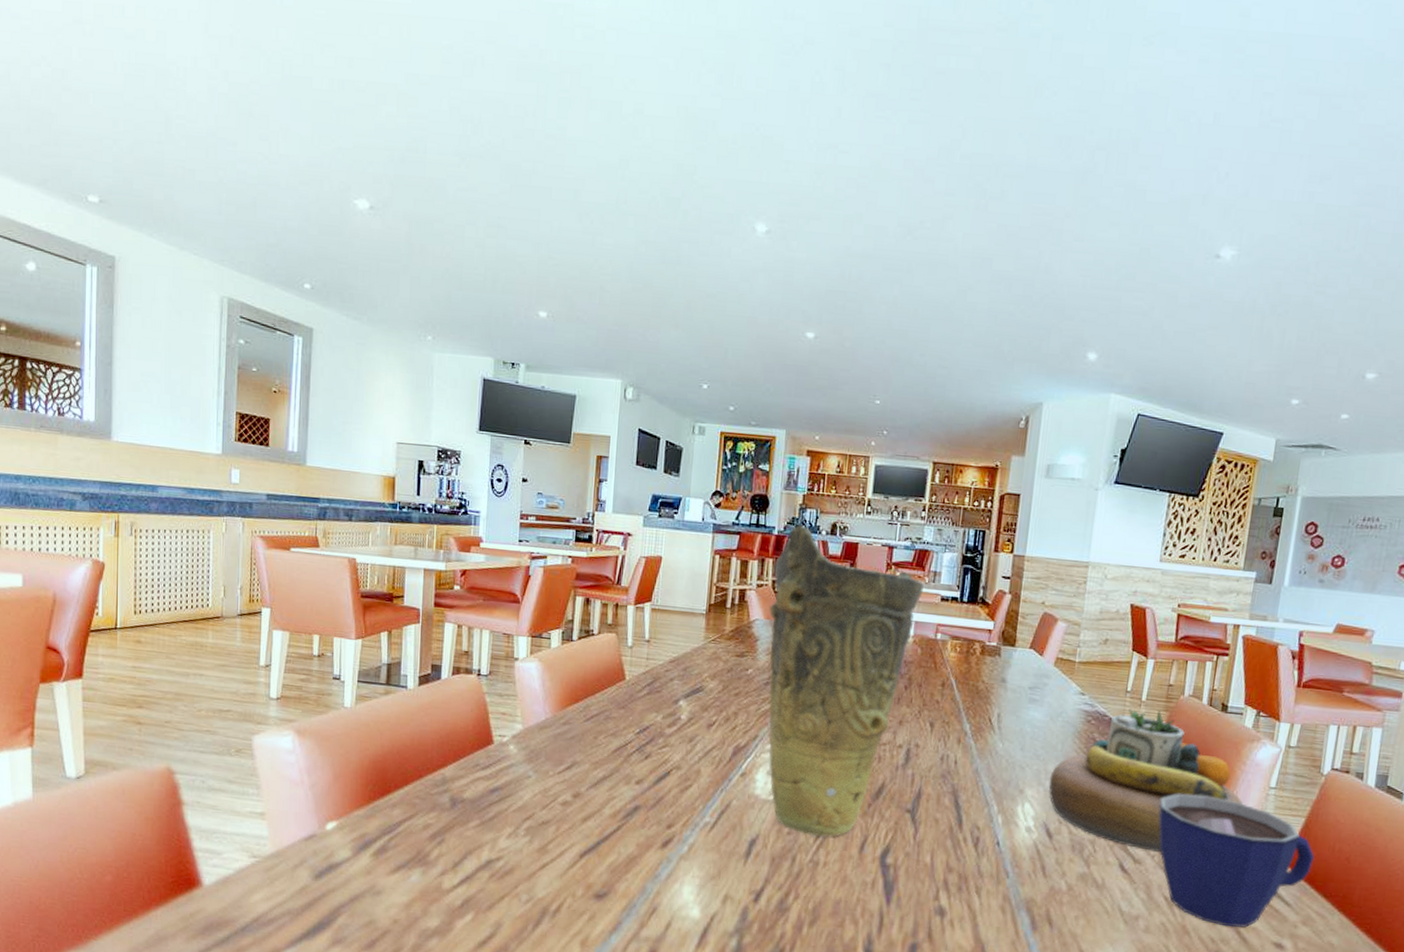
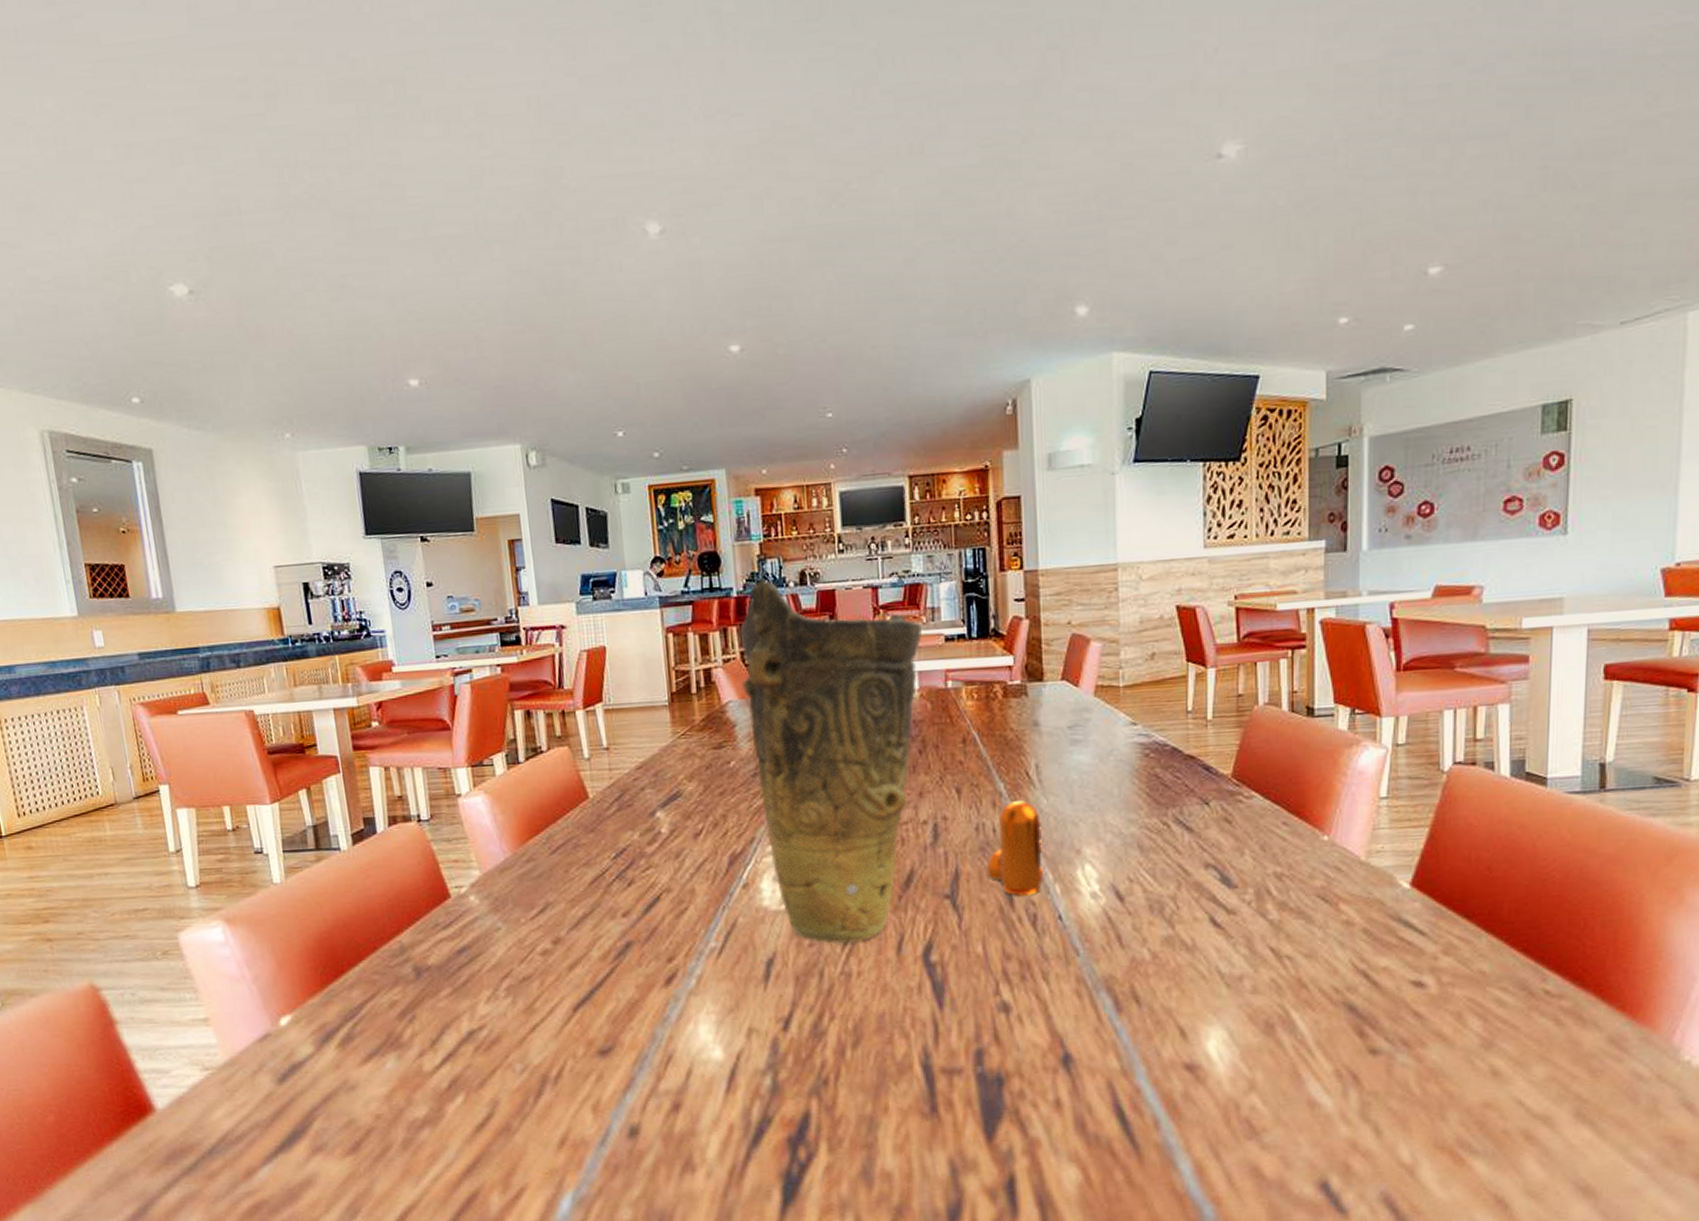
pepper shaker: none [943,741,995,821] -> present [986,801,1045,896]
decorative bowl: present [1048,709,1243,852] -> none [1110,728,1349,897]
cup: present [1158,794,1315,928] -> none [1248,820,1448,972]

